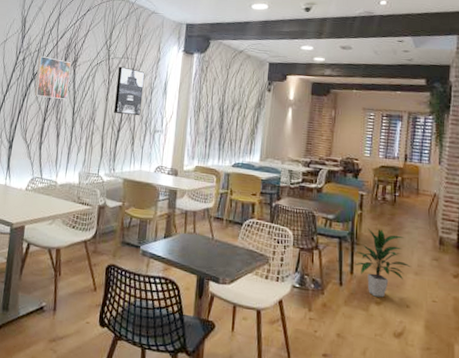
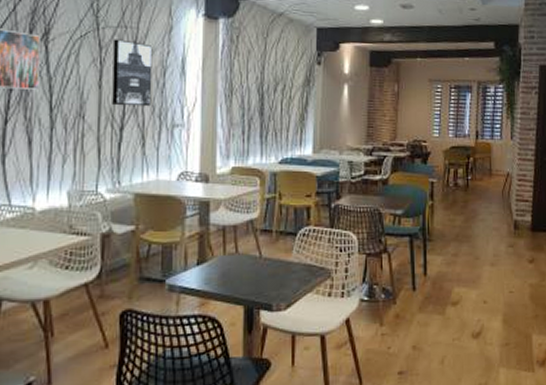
indoor plant: present [354,228,411,298] -> none [427,220,487,297]

